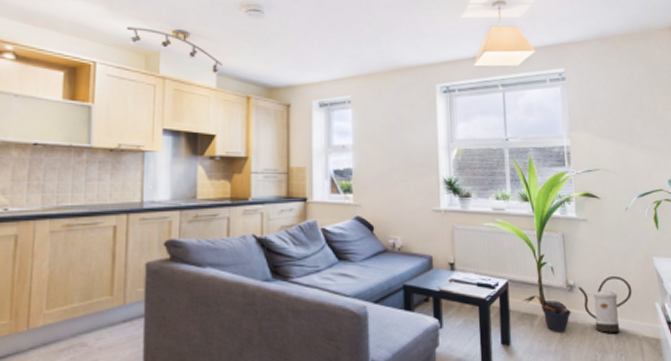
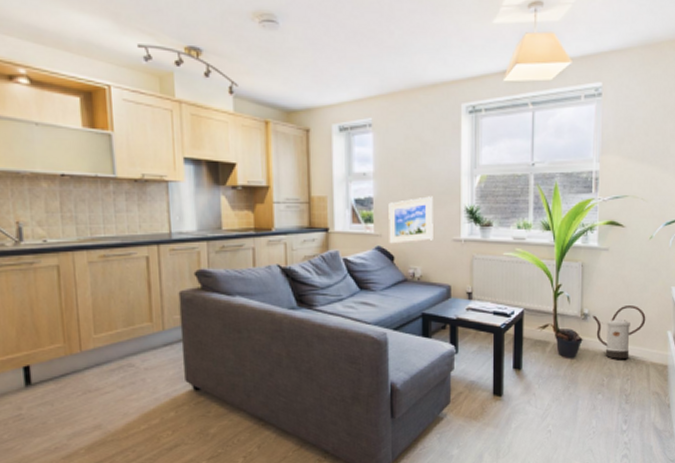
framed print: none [367,168,413,214] -> present [388,196,433,244]

